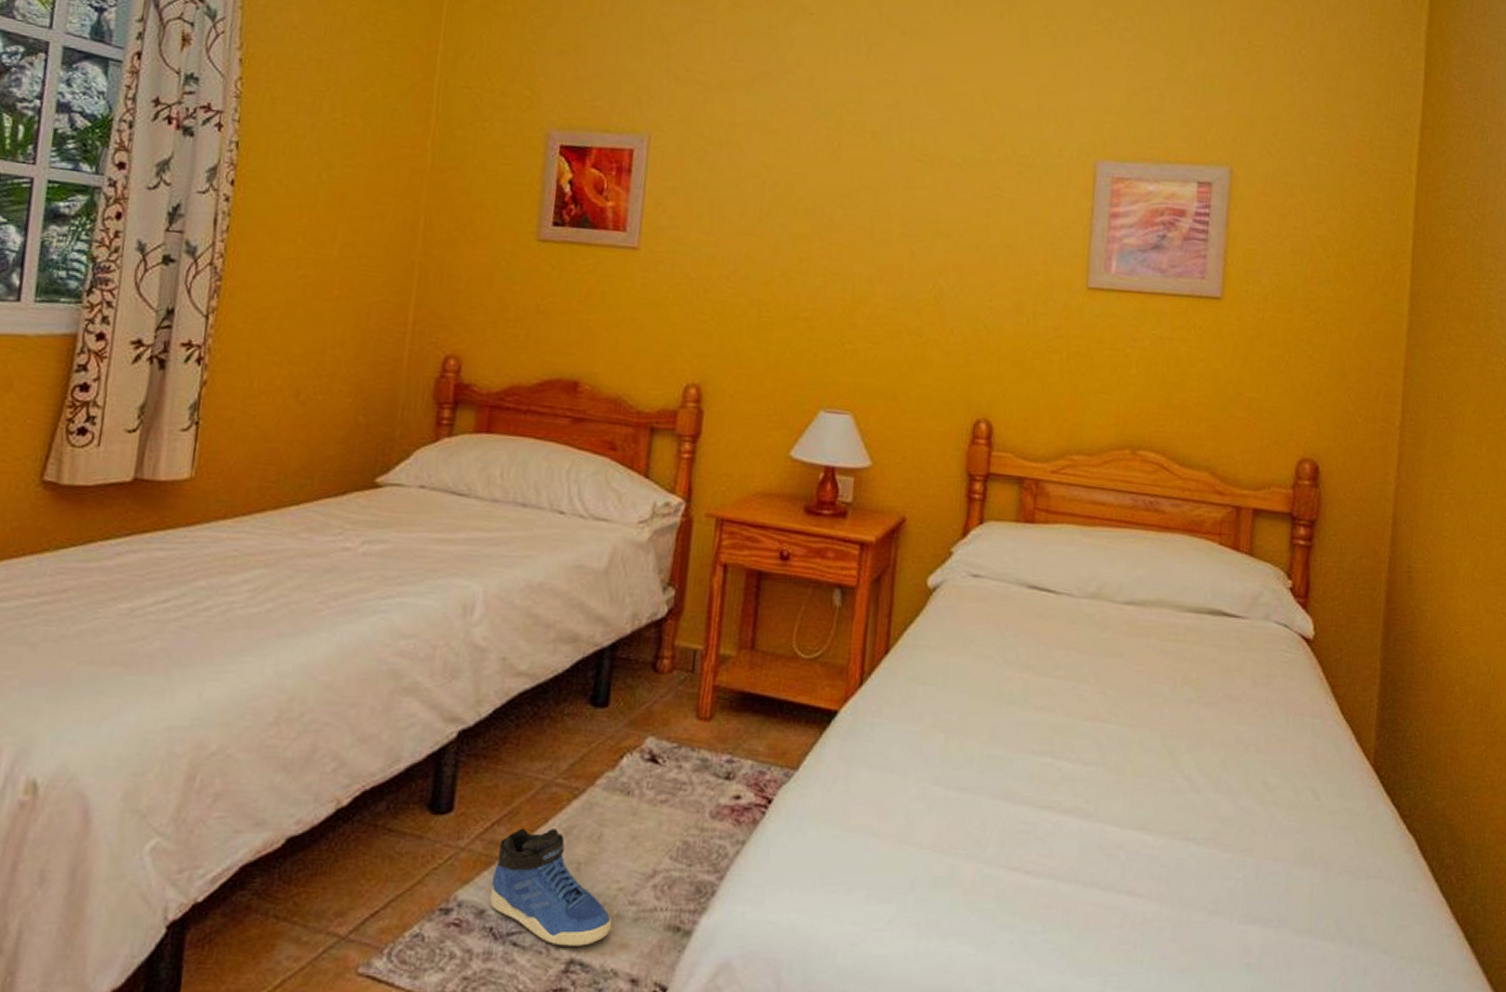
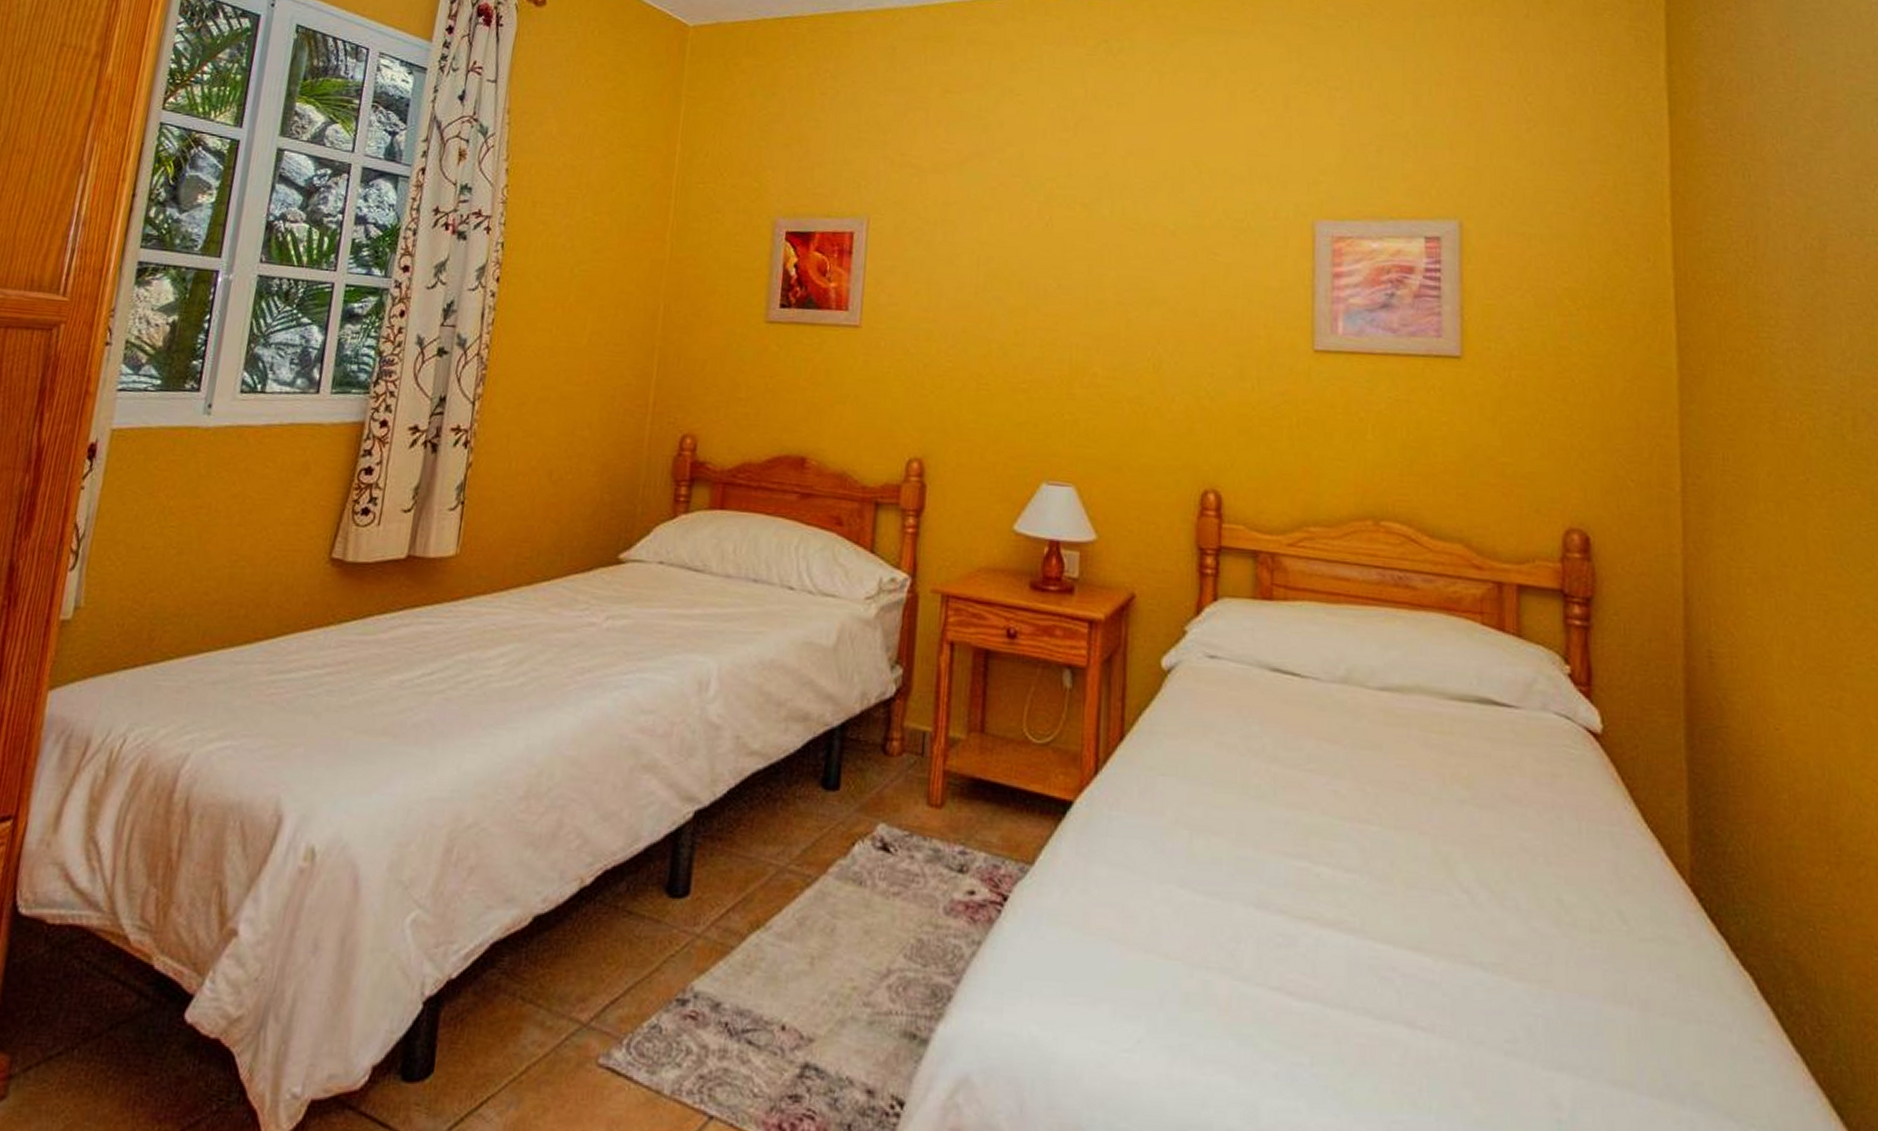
sneaker: present [489,828,613,946] -> none [724,916,847,1049]

